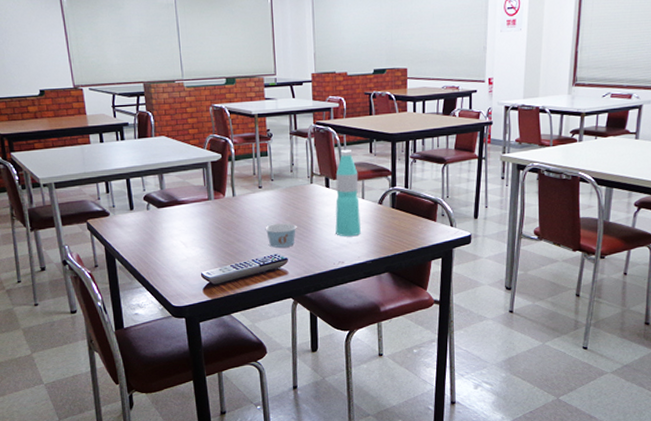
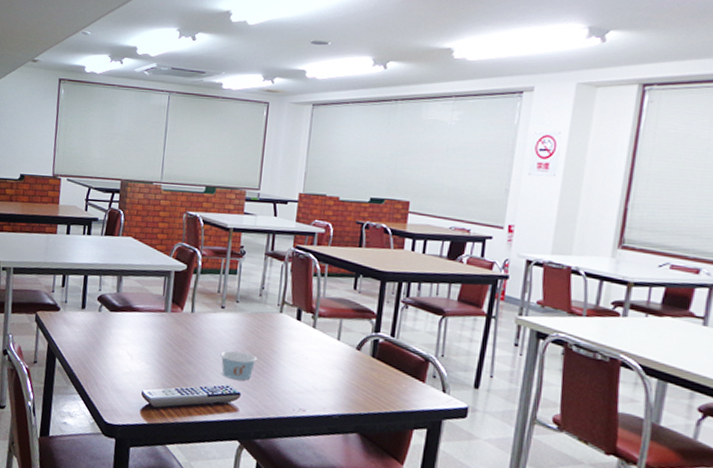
water bottle: present [335,149,361,237] -> none [301,280,337,382]

